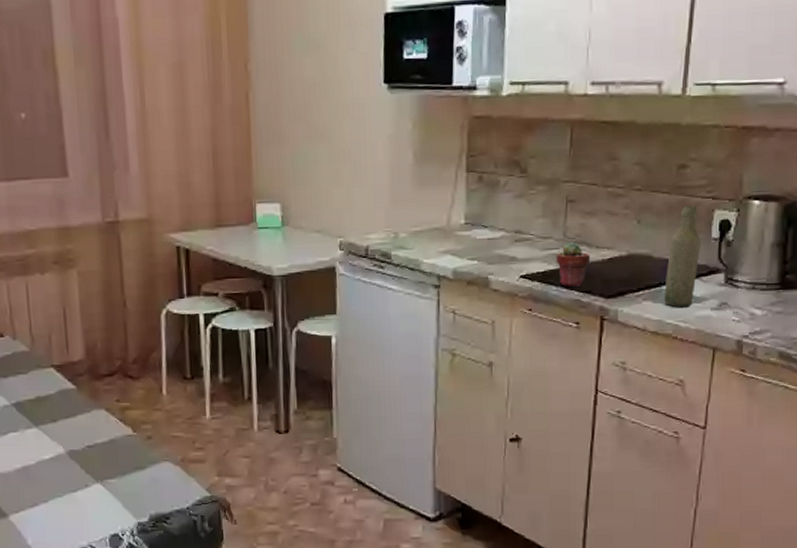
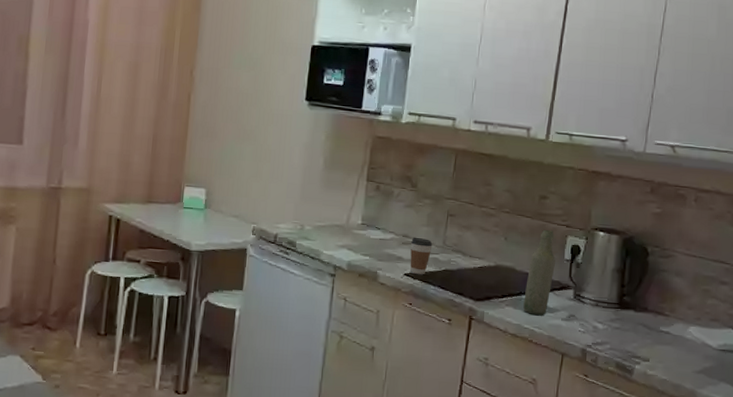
coffee cup: none [525,231,551,276] -> present [410,237,433,275]
potted succulent: present [555,242,591,287] -> none [435,249,465,289]

